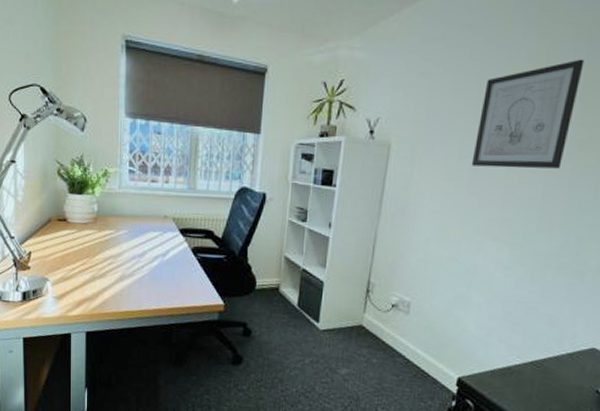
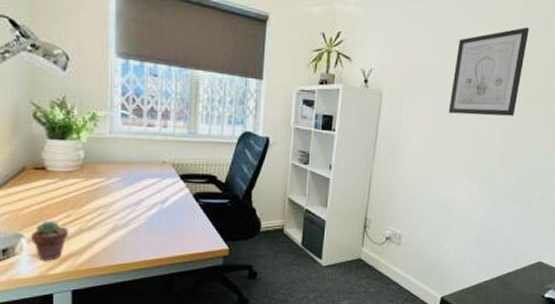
potted succulent: none [55,267,85,304] -> present [31,220,69,261]

